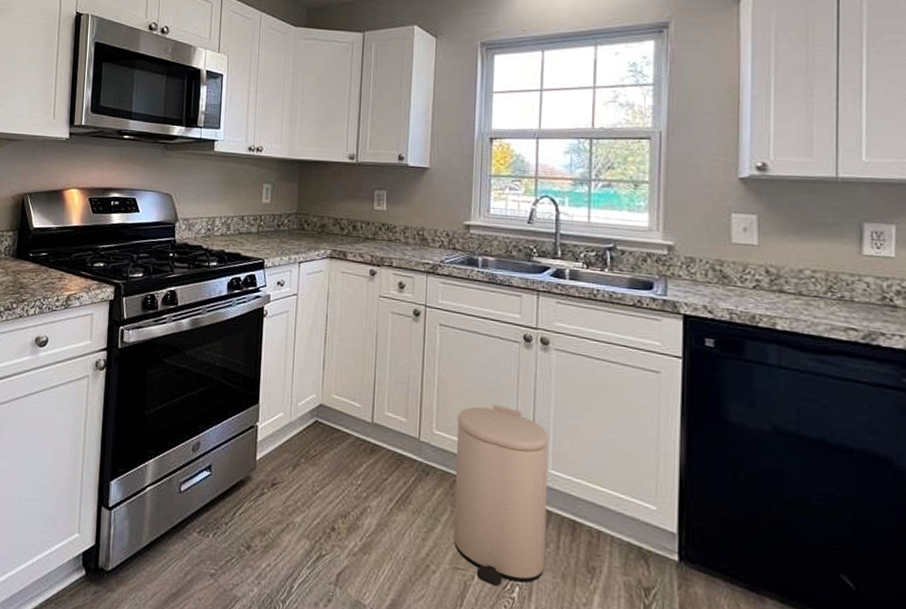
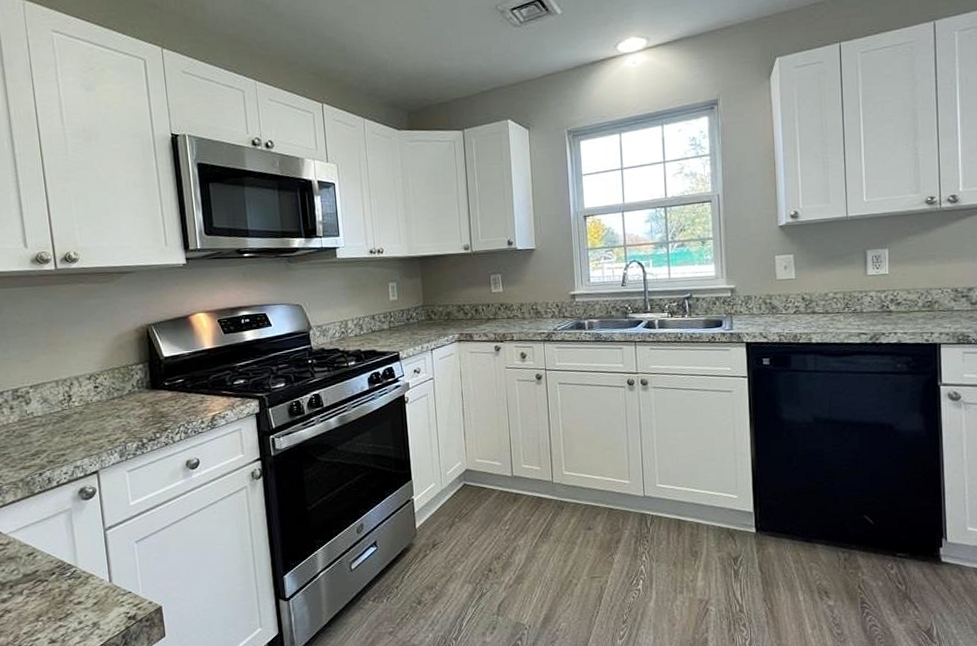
pedal bin: present [453,404,549,586] -> none [581,441,660,584]

